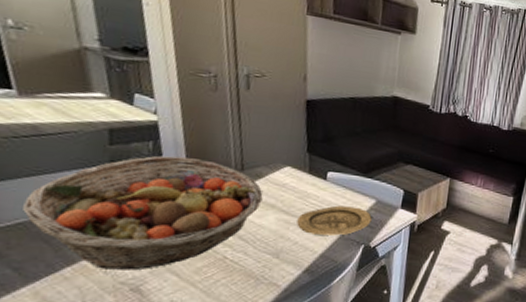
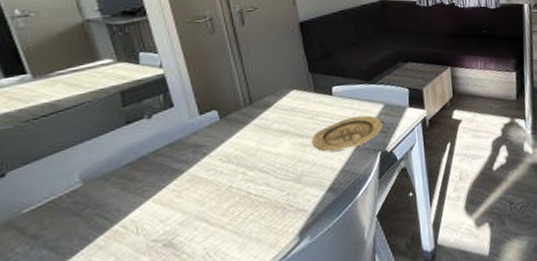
fruit basket: present [23,155,263,271] -> none [51,101,275,231]

